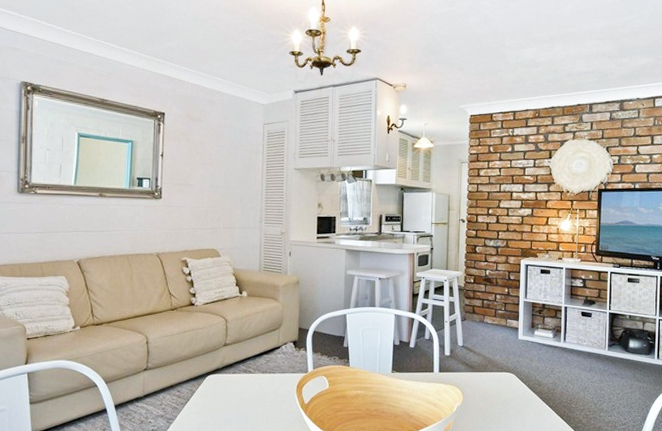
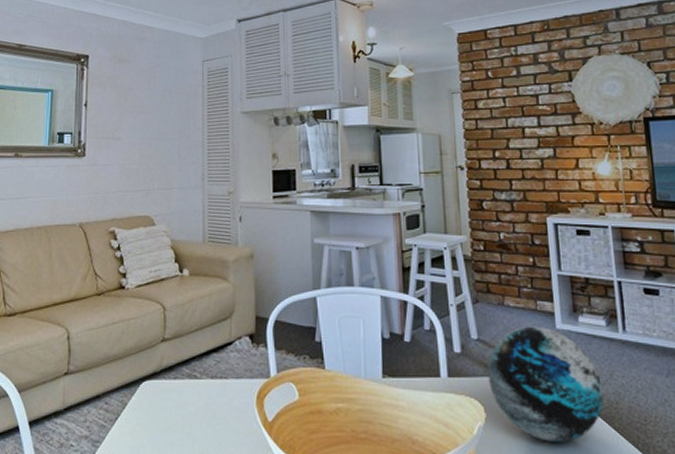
decorative orb: none [467,337,545,416] -> present [487,326,604,442]

